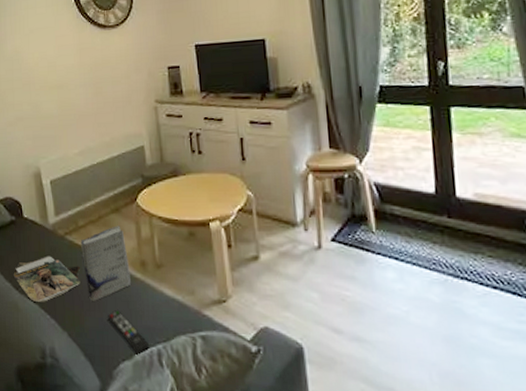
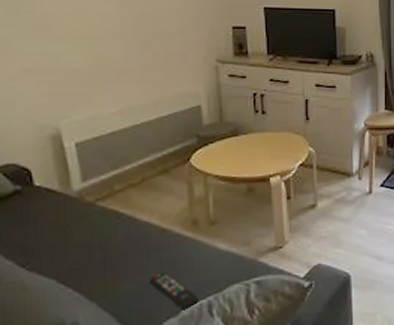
magazine: present [13,256,81,302] -> none [17,225,117,277]
book: present [81,226,132,301] -> none [117,187,181,266]

